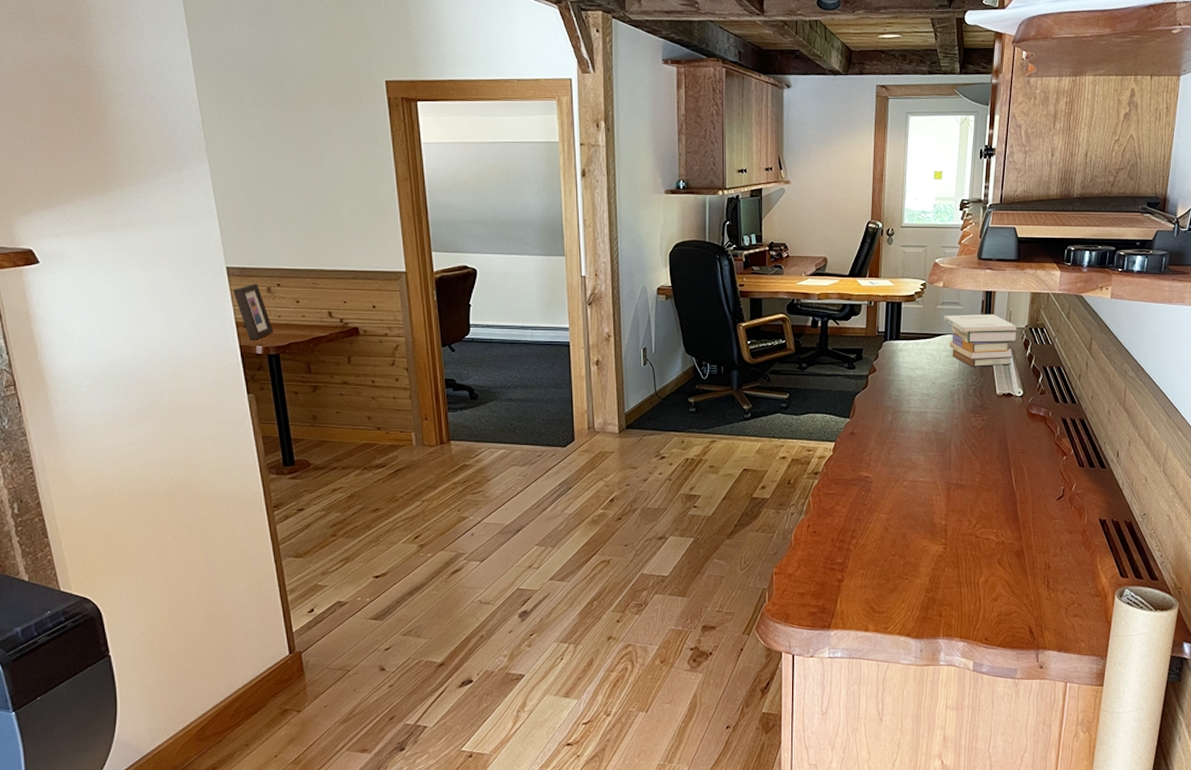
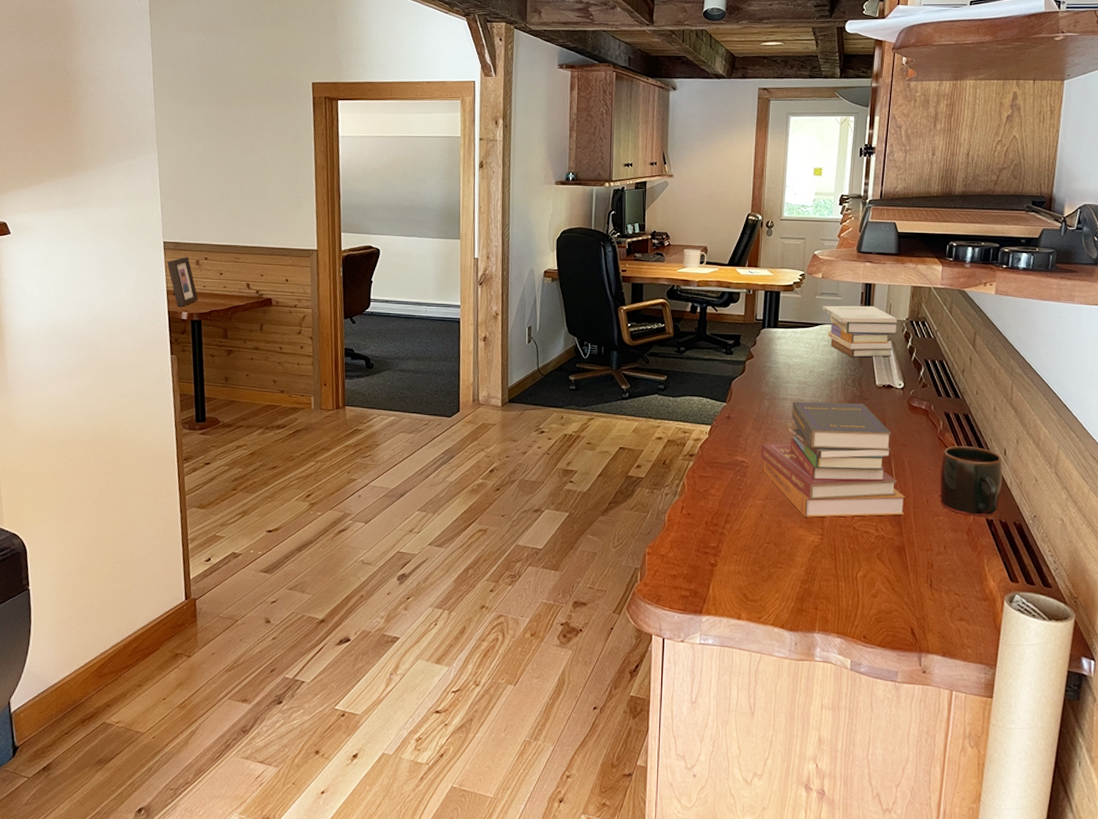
mug: none [801,260,827,281] -> present [682,248,707,269]
books: none [884,412,1025,528] -> present [760,401,906,518]
mug: none [1057,450,1115,518] -> present [940,446,1002,517]

